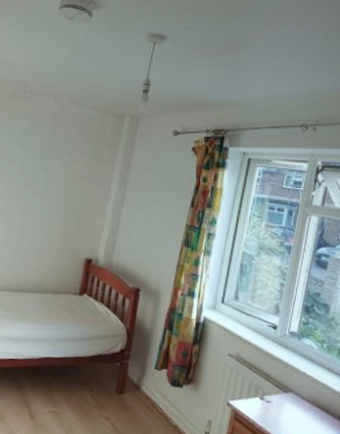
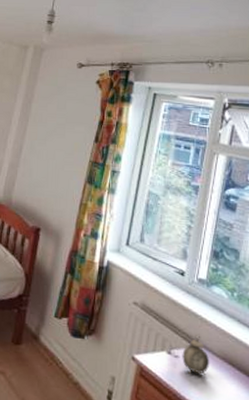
alarm clock: none [274,381,300,419] -> present [182,334,210,376]

